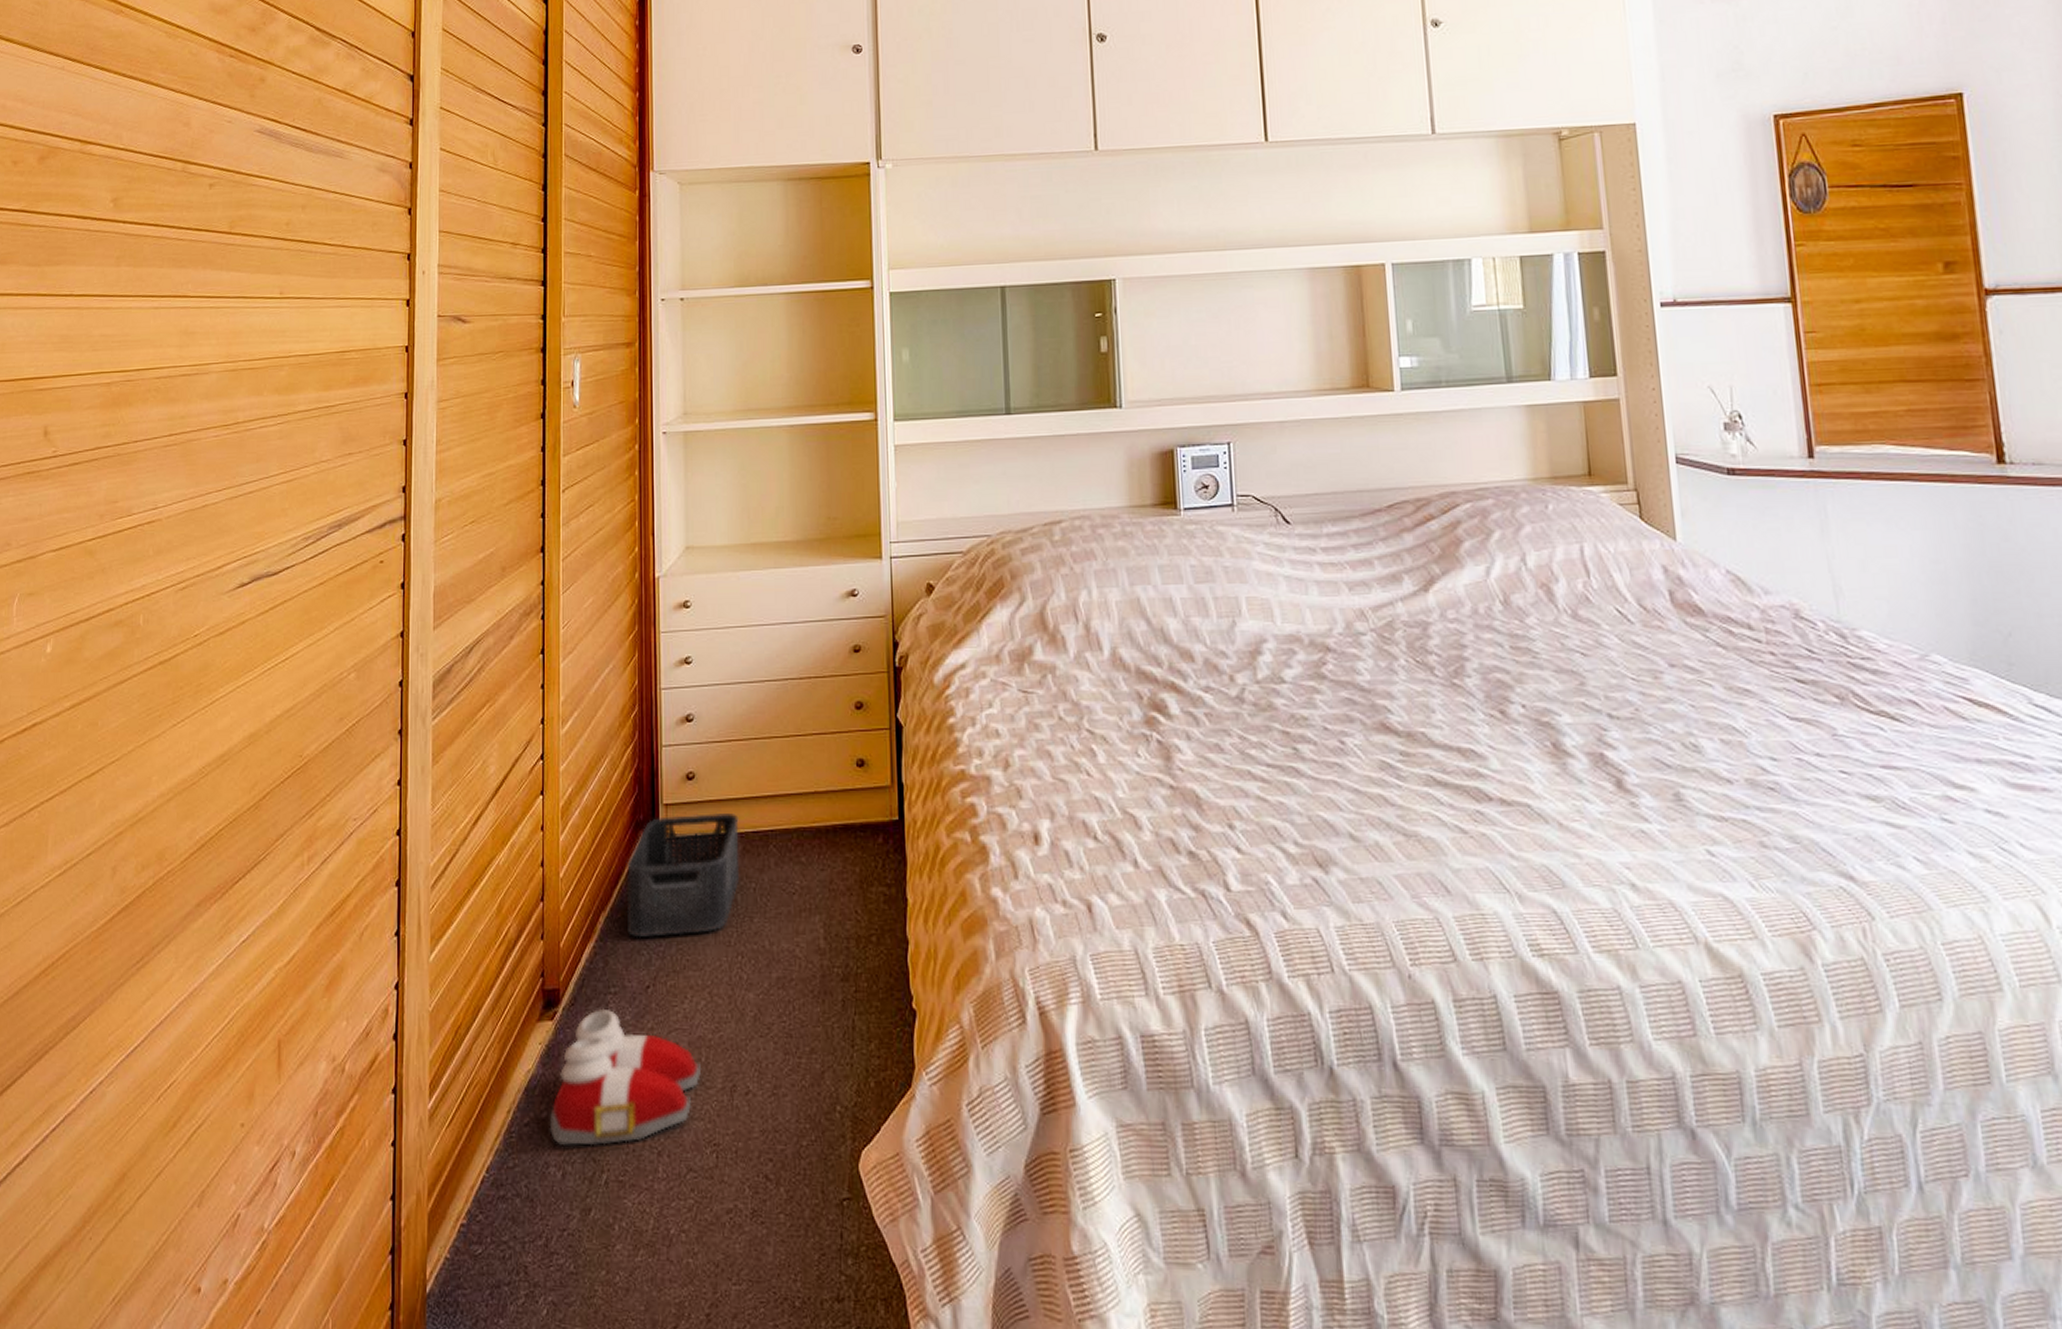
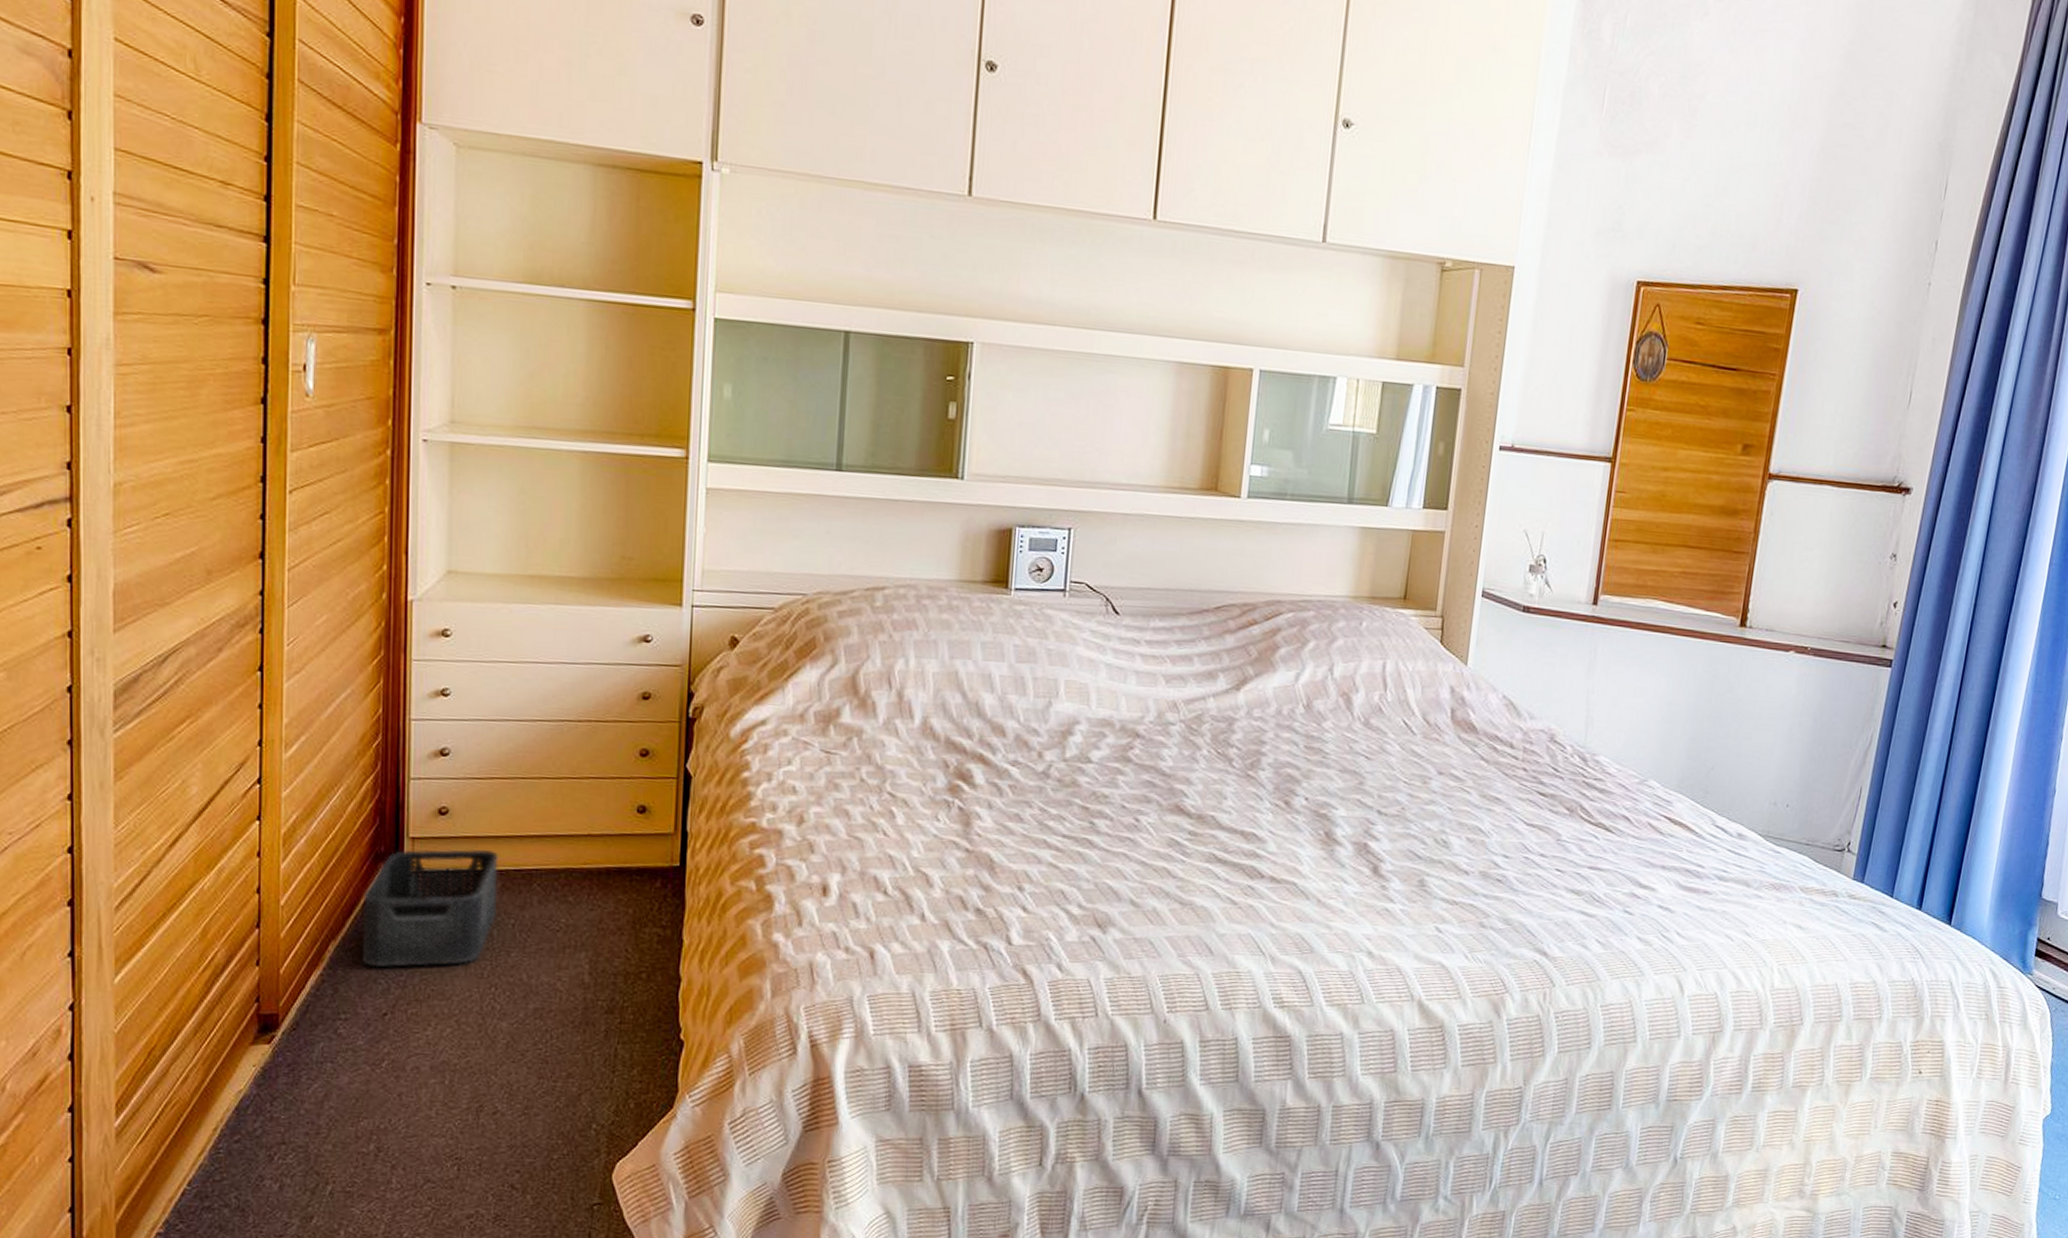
slippers: present [549,1008,702,1146] -> none [264,1033,445,1161]

